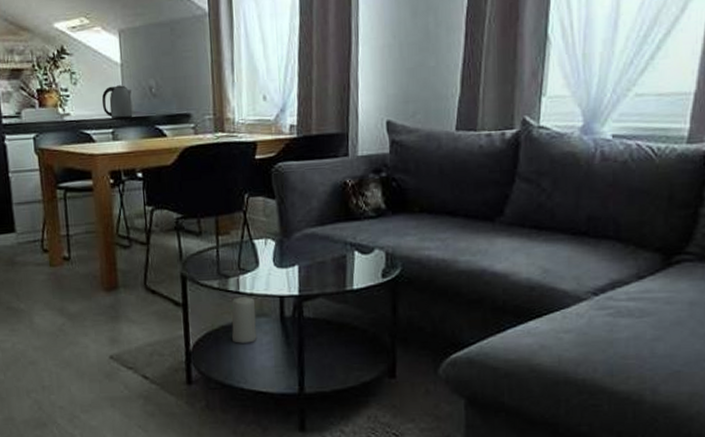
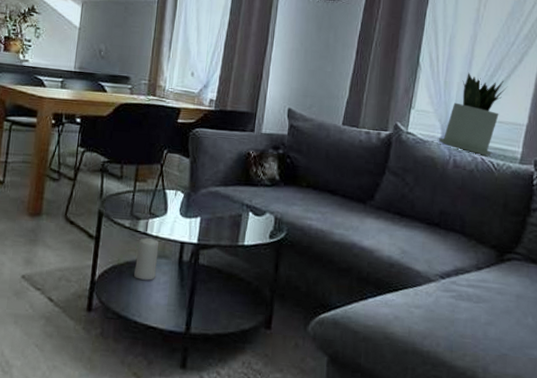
kettle: present [101,85,133,121] -> none [57,44,84,74]
planter: none [579,36,668,141] -> present [438,72,508,156]

